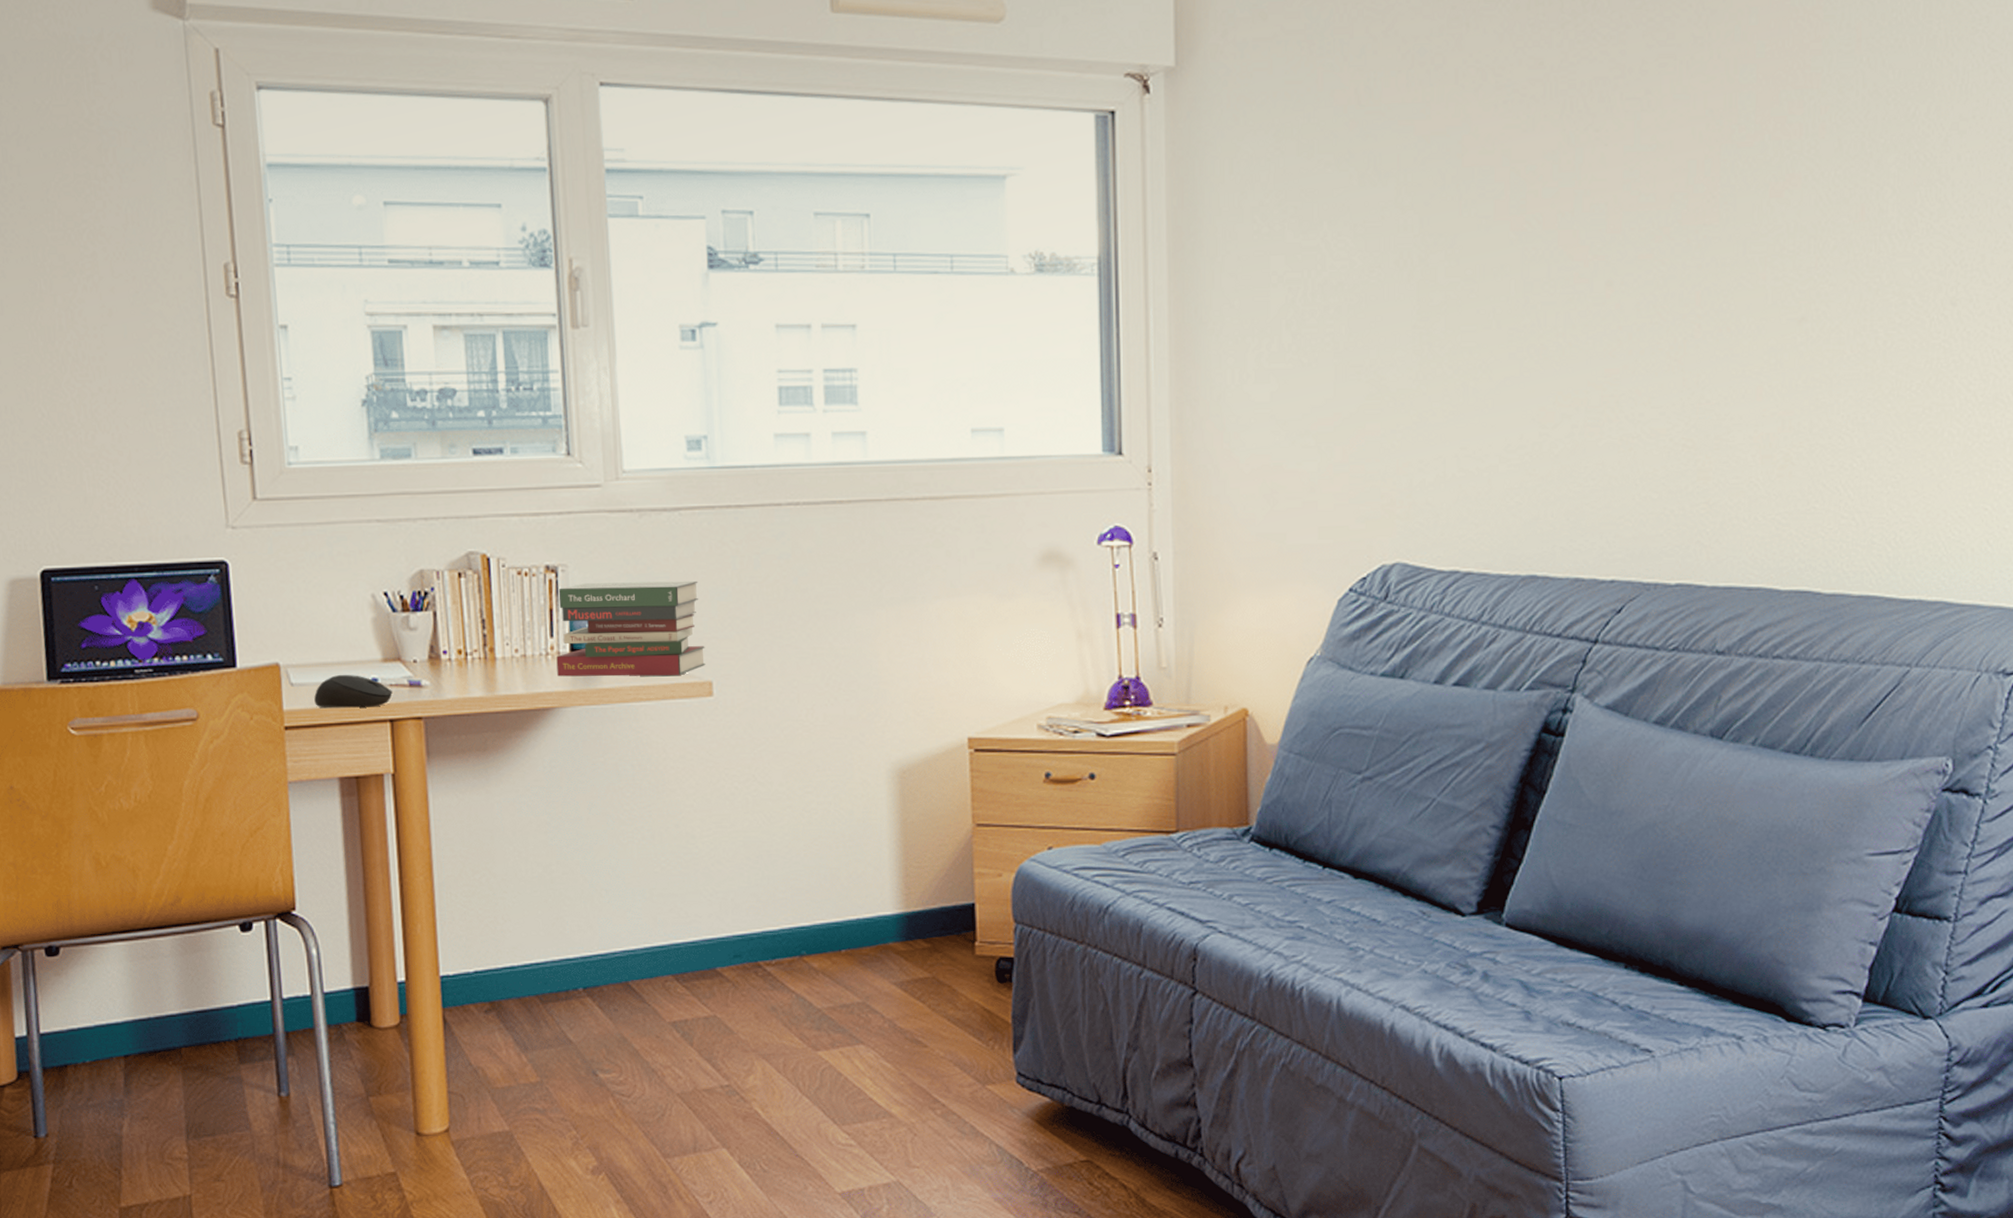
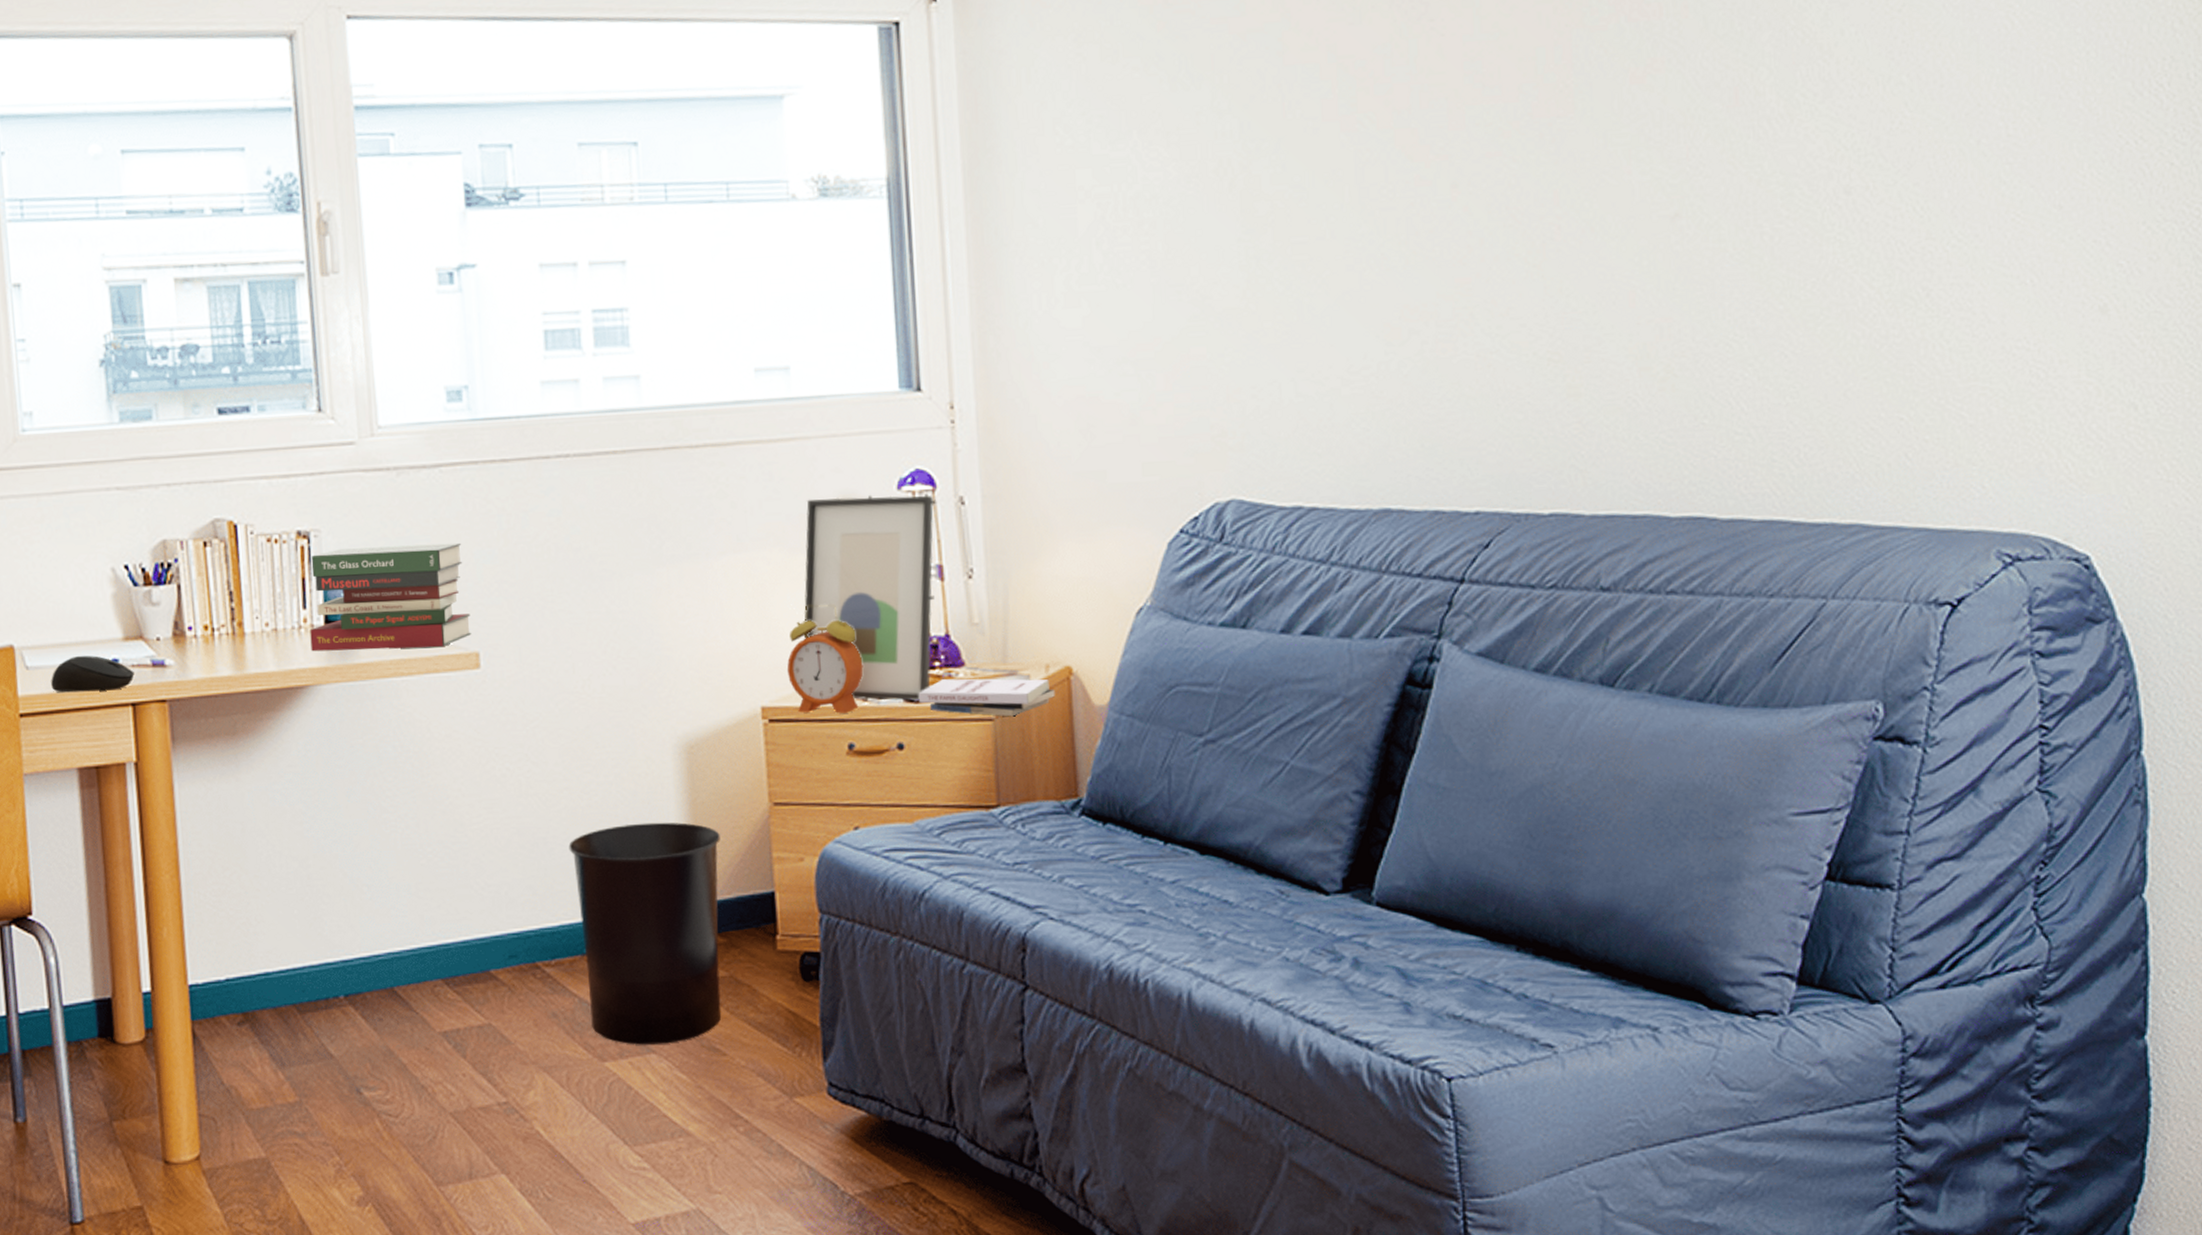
waste bin: none [790,839,927,1036] -> present [568,822,722,1045]
alarm clock: none [992,646,1061,745] -> present [786,605,864,714]
picture frame: none [1008,549,1133,737] -> present [803,493,937,703]
books: none [1109,717,1232,752] -> present [918,678,1055,717]

